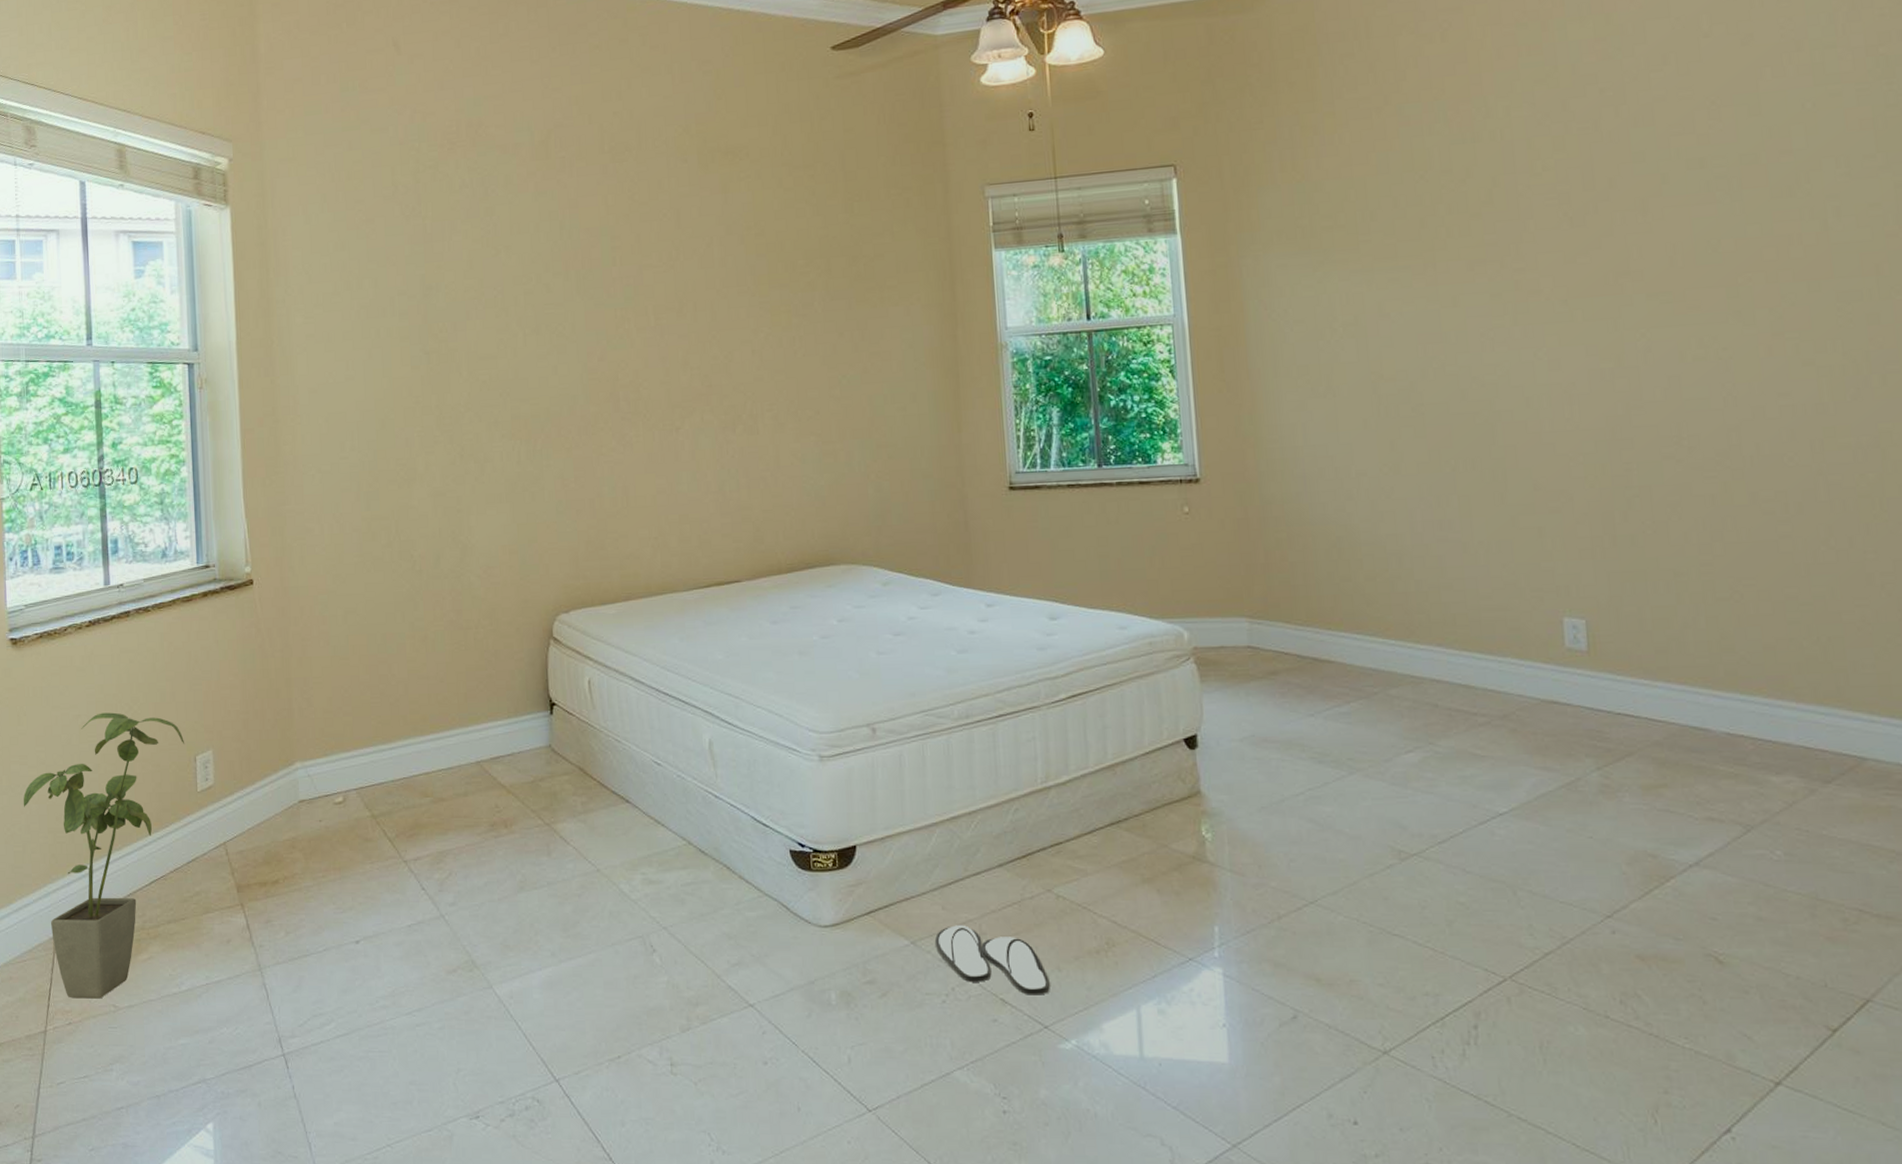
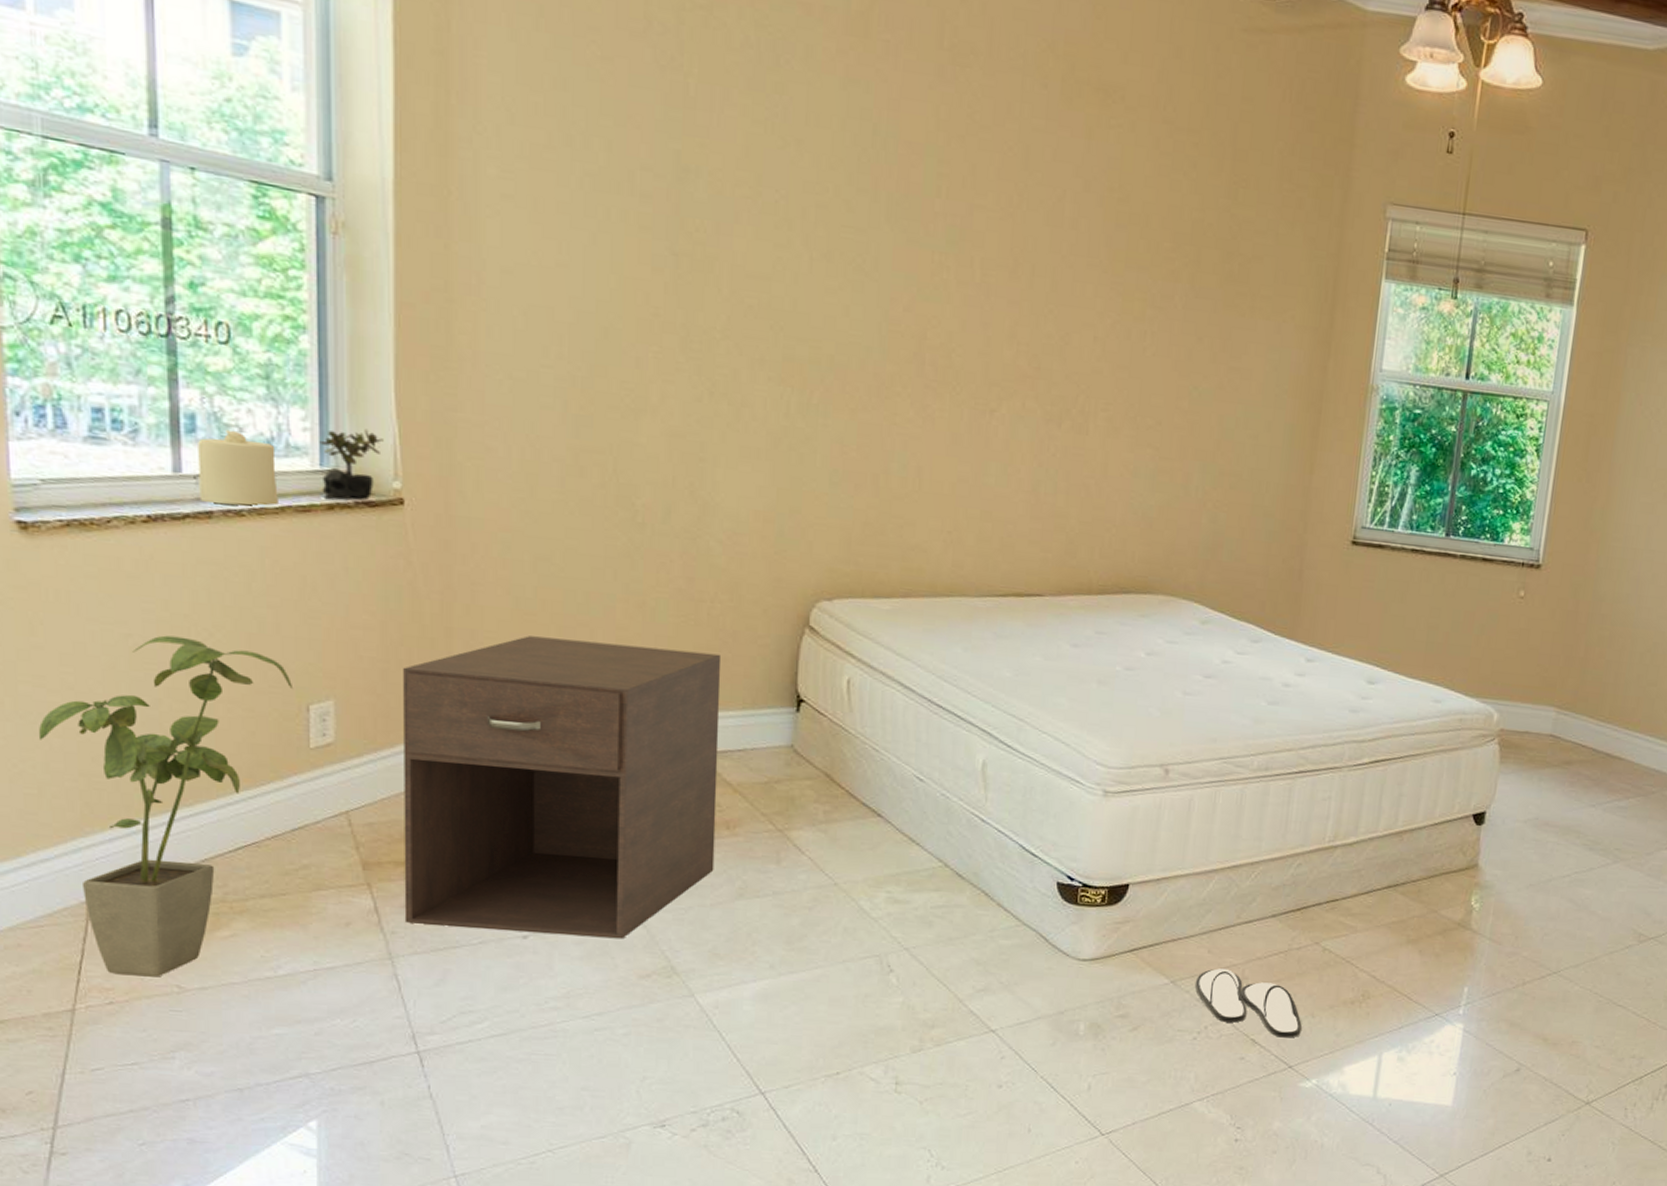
candle: none [119,546,171,605] -> present [198,429,278,506]
succulent plant: none [196,529,238,589] -> present [319,428,383,502]
nightstand: none [258,672,498,937] -> present [403,636,722,938]

